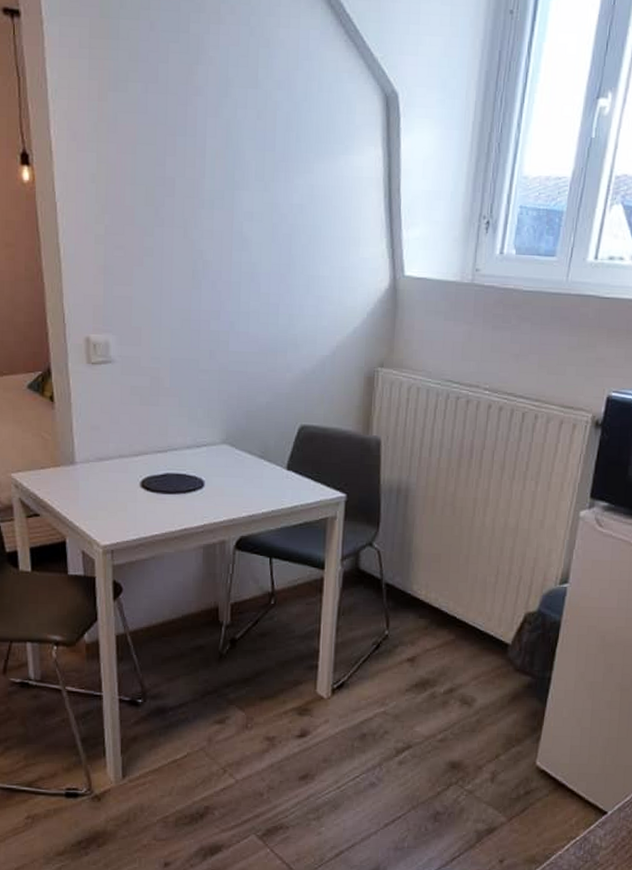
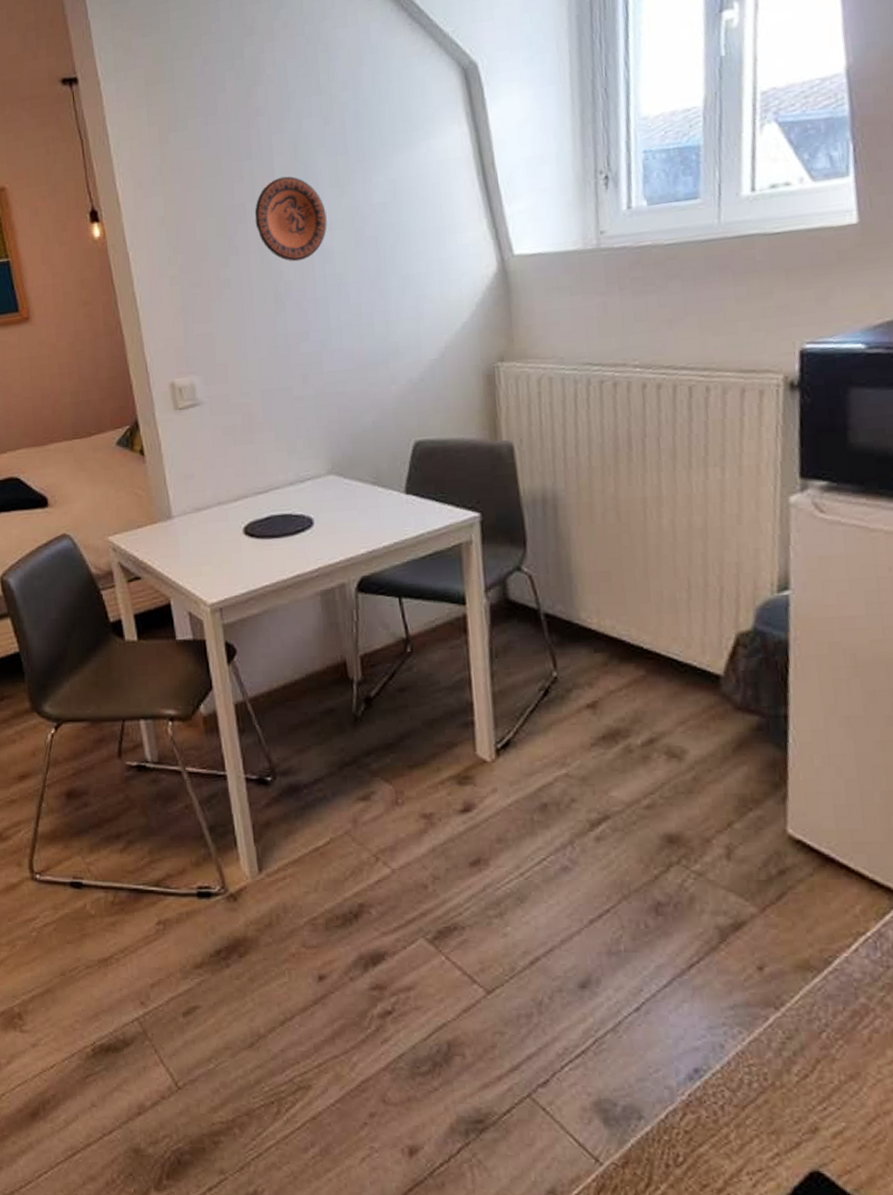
decorative plate: none [182,160,249,244] -> present [255,176,327,262]

